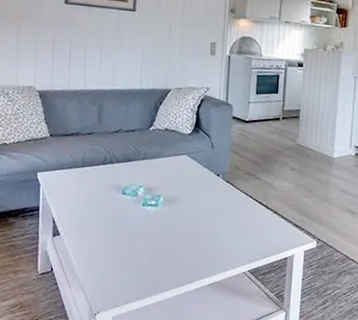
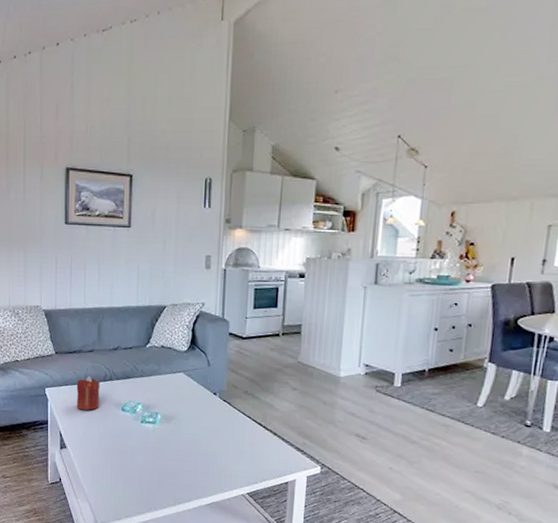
candle: none [72,158,99,195] -> present [76,375,100,411]

